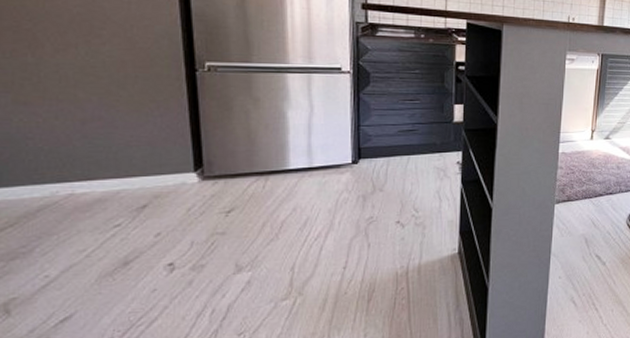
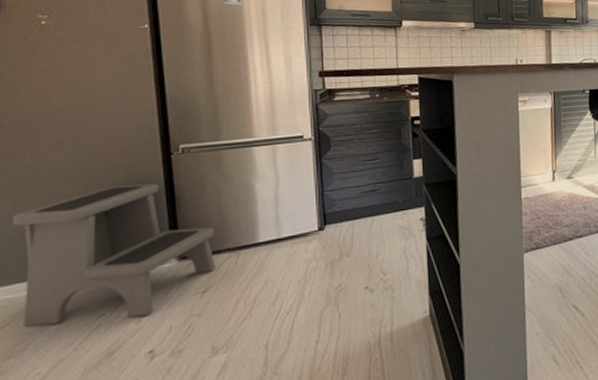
step stool: none [14,96,243,231] -> present [13,183,216,327]

